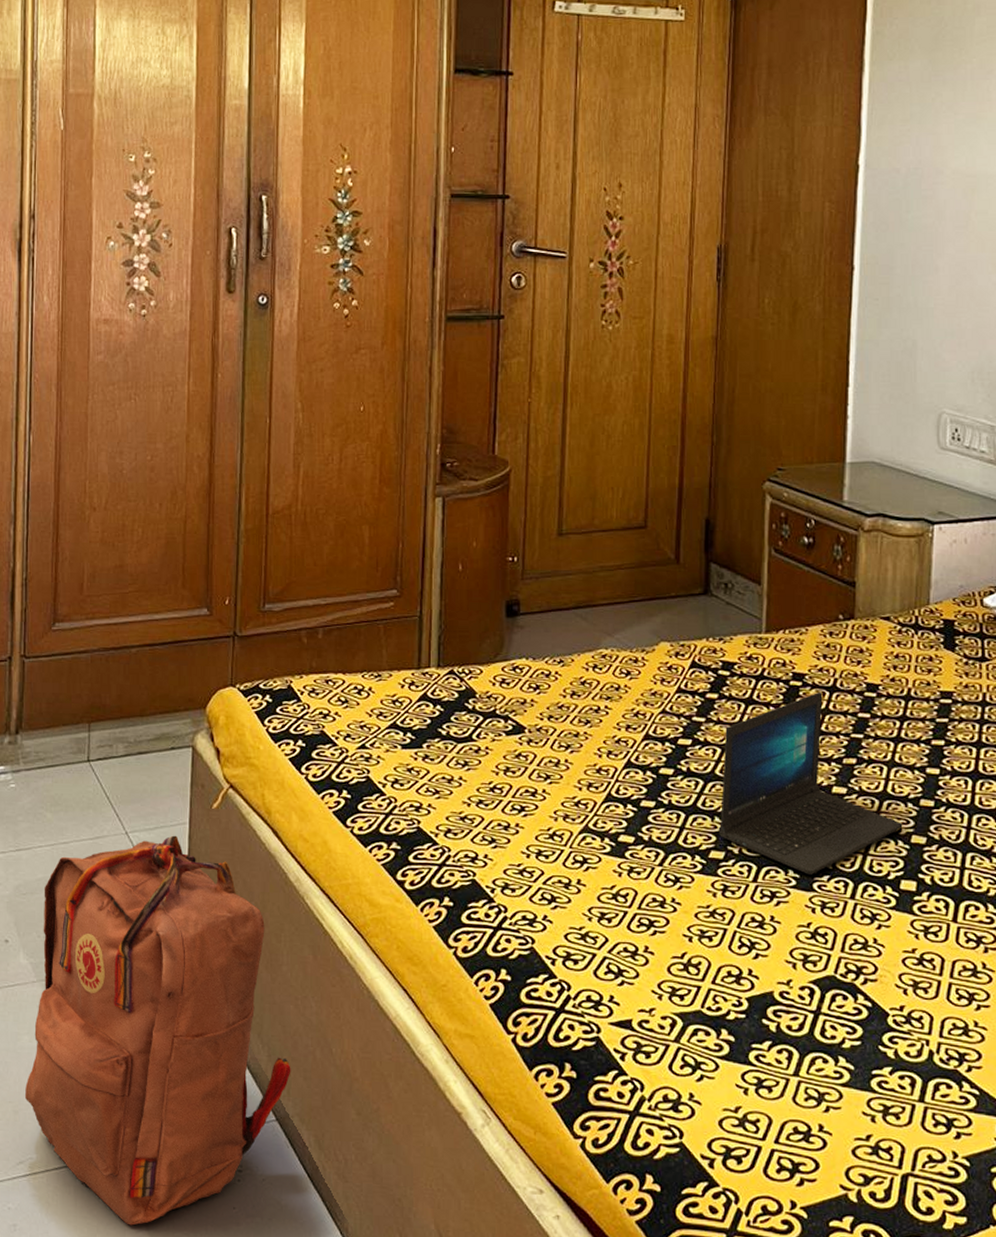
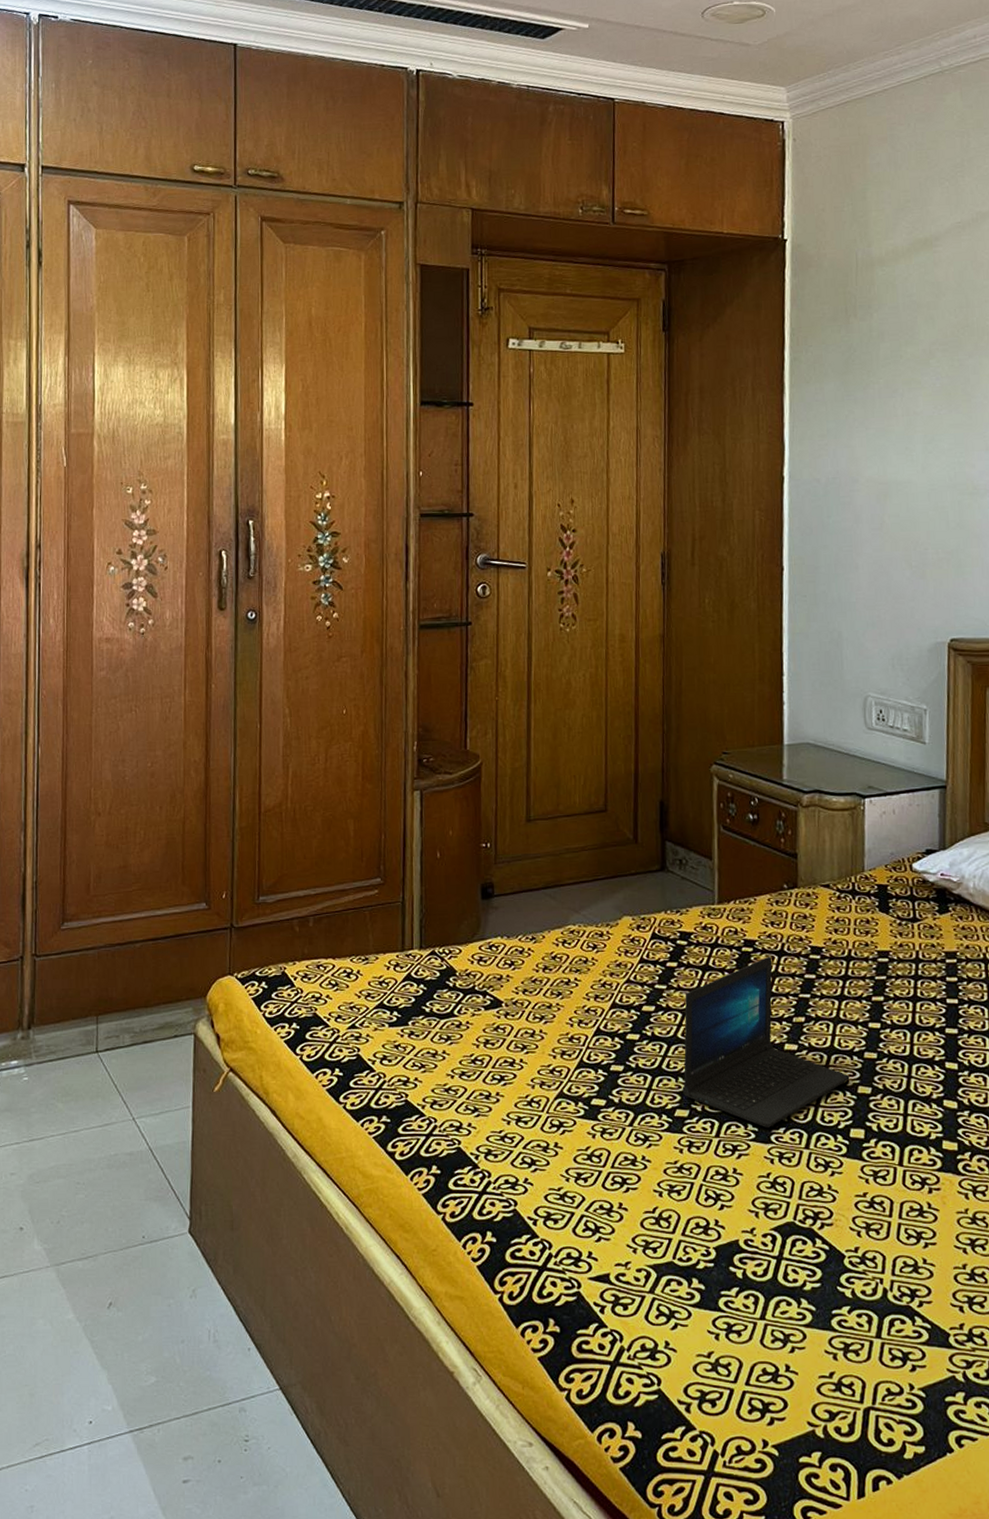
backpack: present [24,835,291,1226] -> none [40,1119,293,1500]

